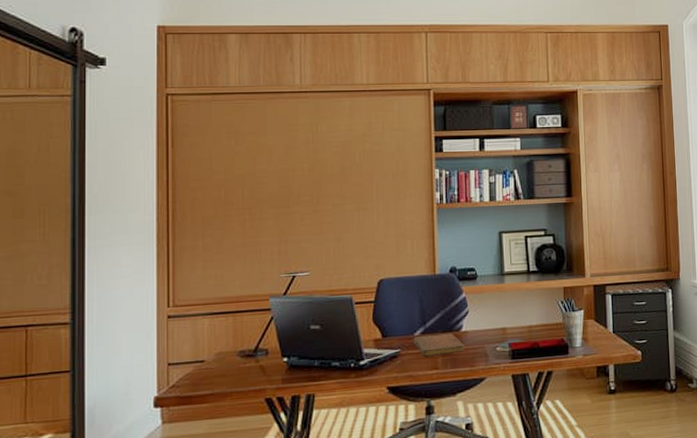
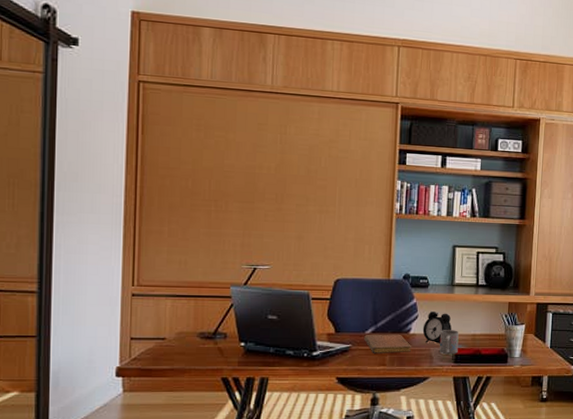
alarm clock: none [474,304,506,340] -> present [422,310,452,344]
mug: none [493,323,514,351] -> present [439,330,459,355]

